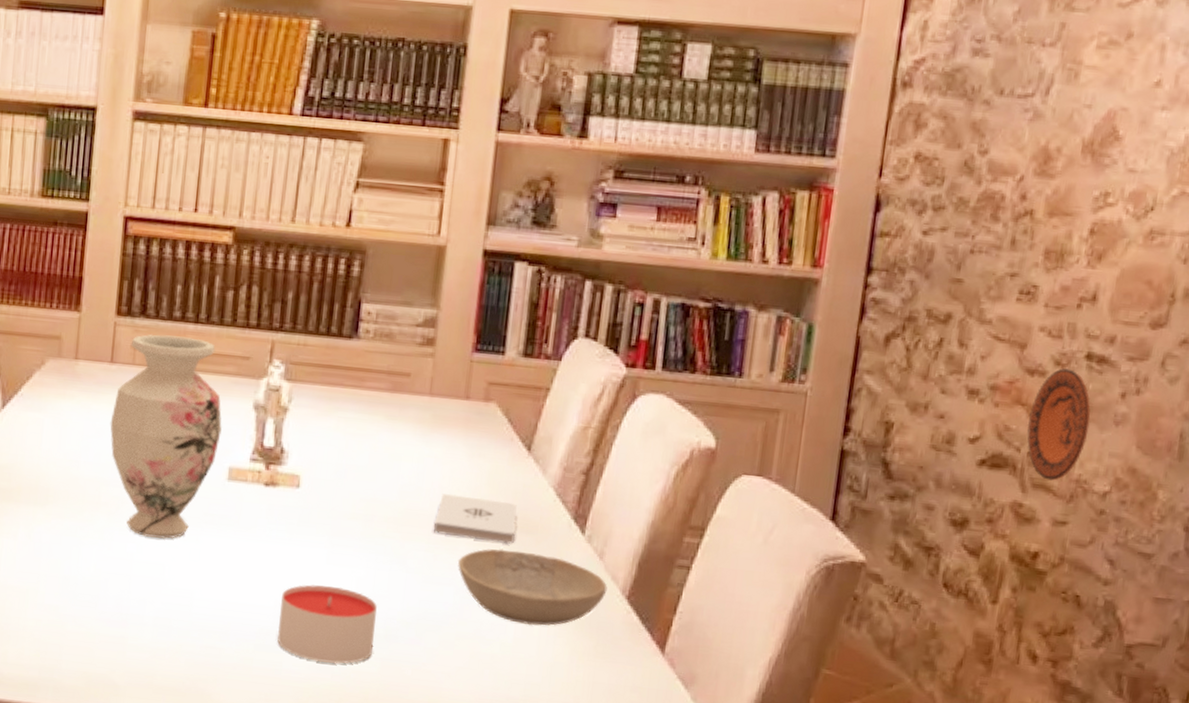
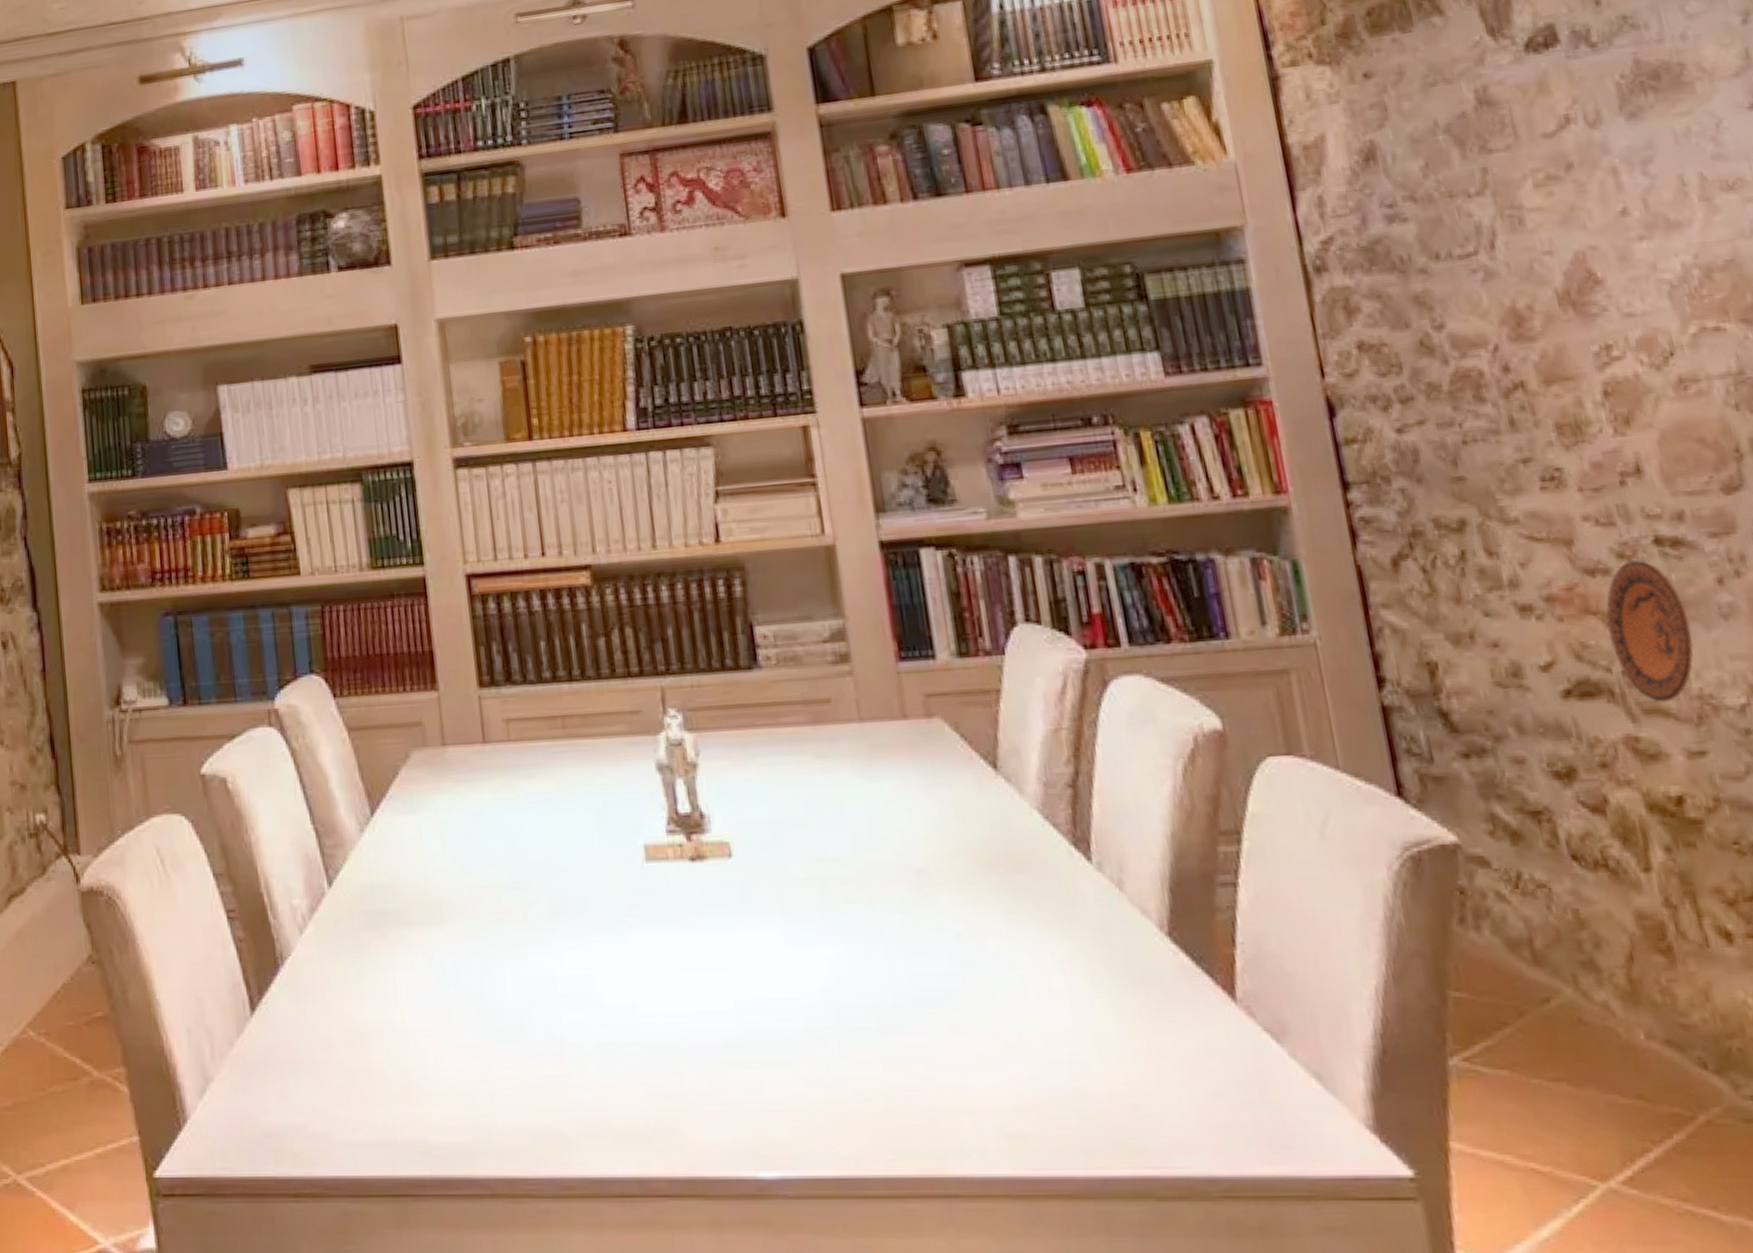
vase: present [110,335,222,539] -> none [496,699,627,945]
candle: present [277,584,377,665] -> none [741,973,869,1074]
notepad: present [434,494,517,545] -> none [903,835,1008,889]
bowl: present [457,549,607,626] -> none [944,895,1140,989]

